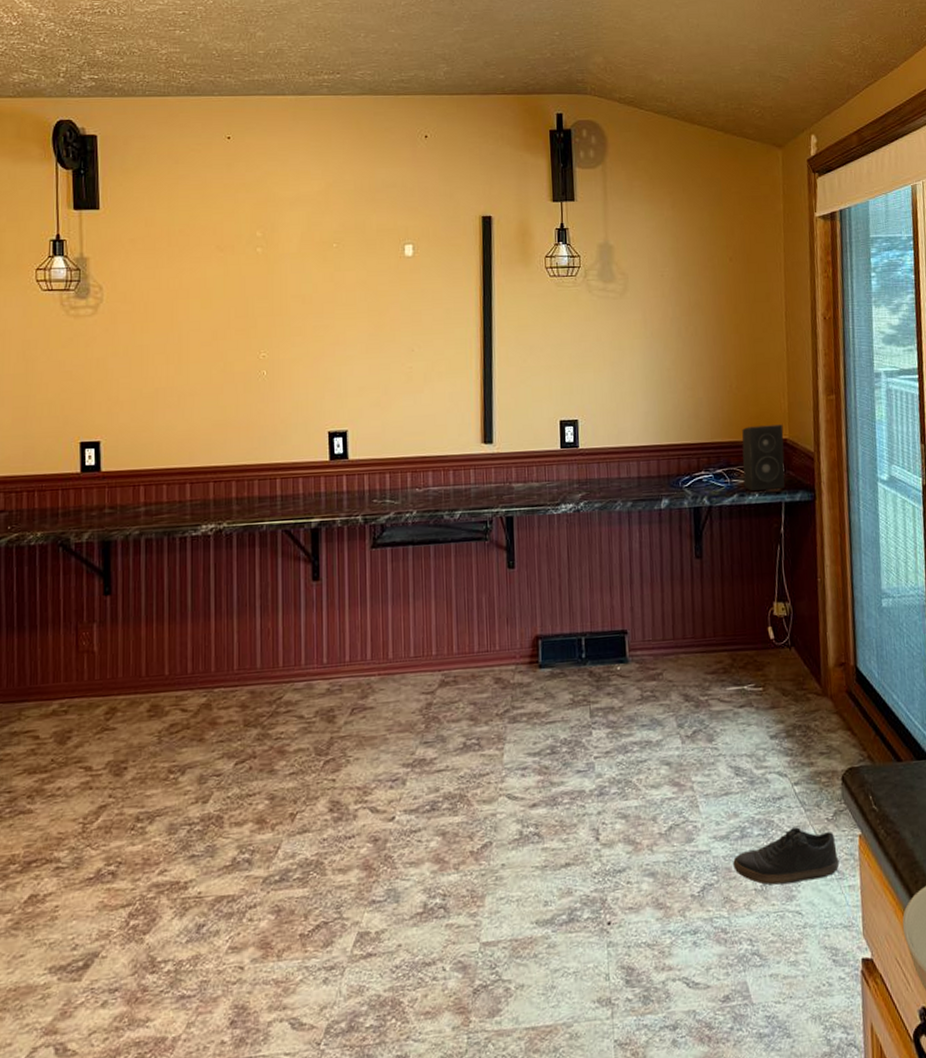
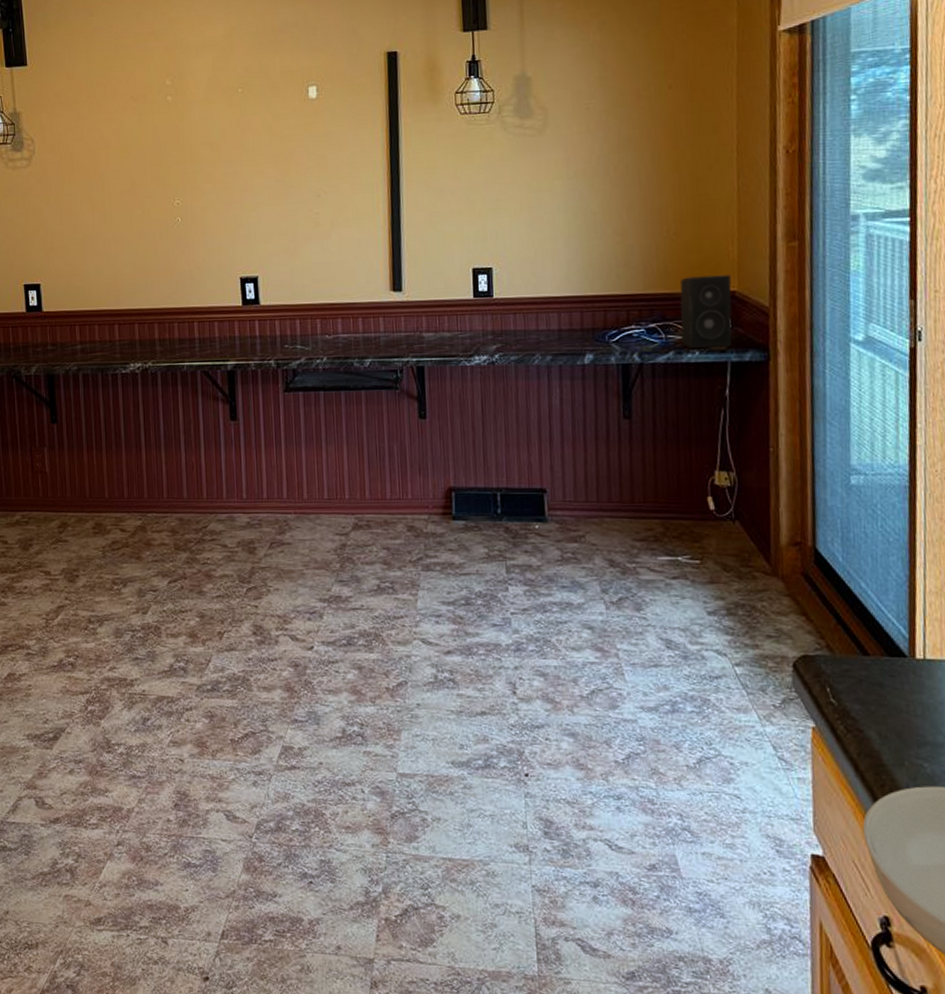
shoe: present [733,827,840,885] -> none [662,709,787,766]

